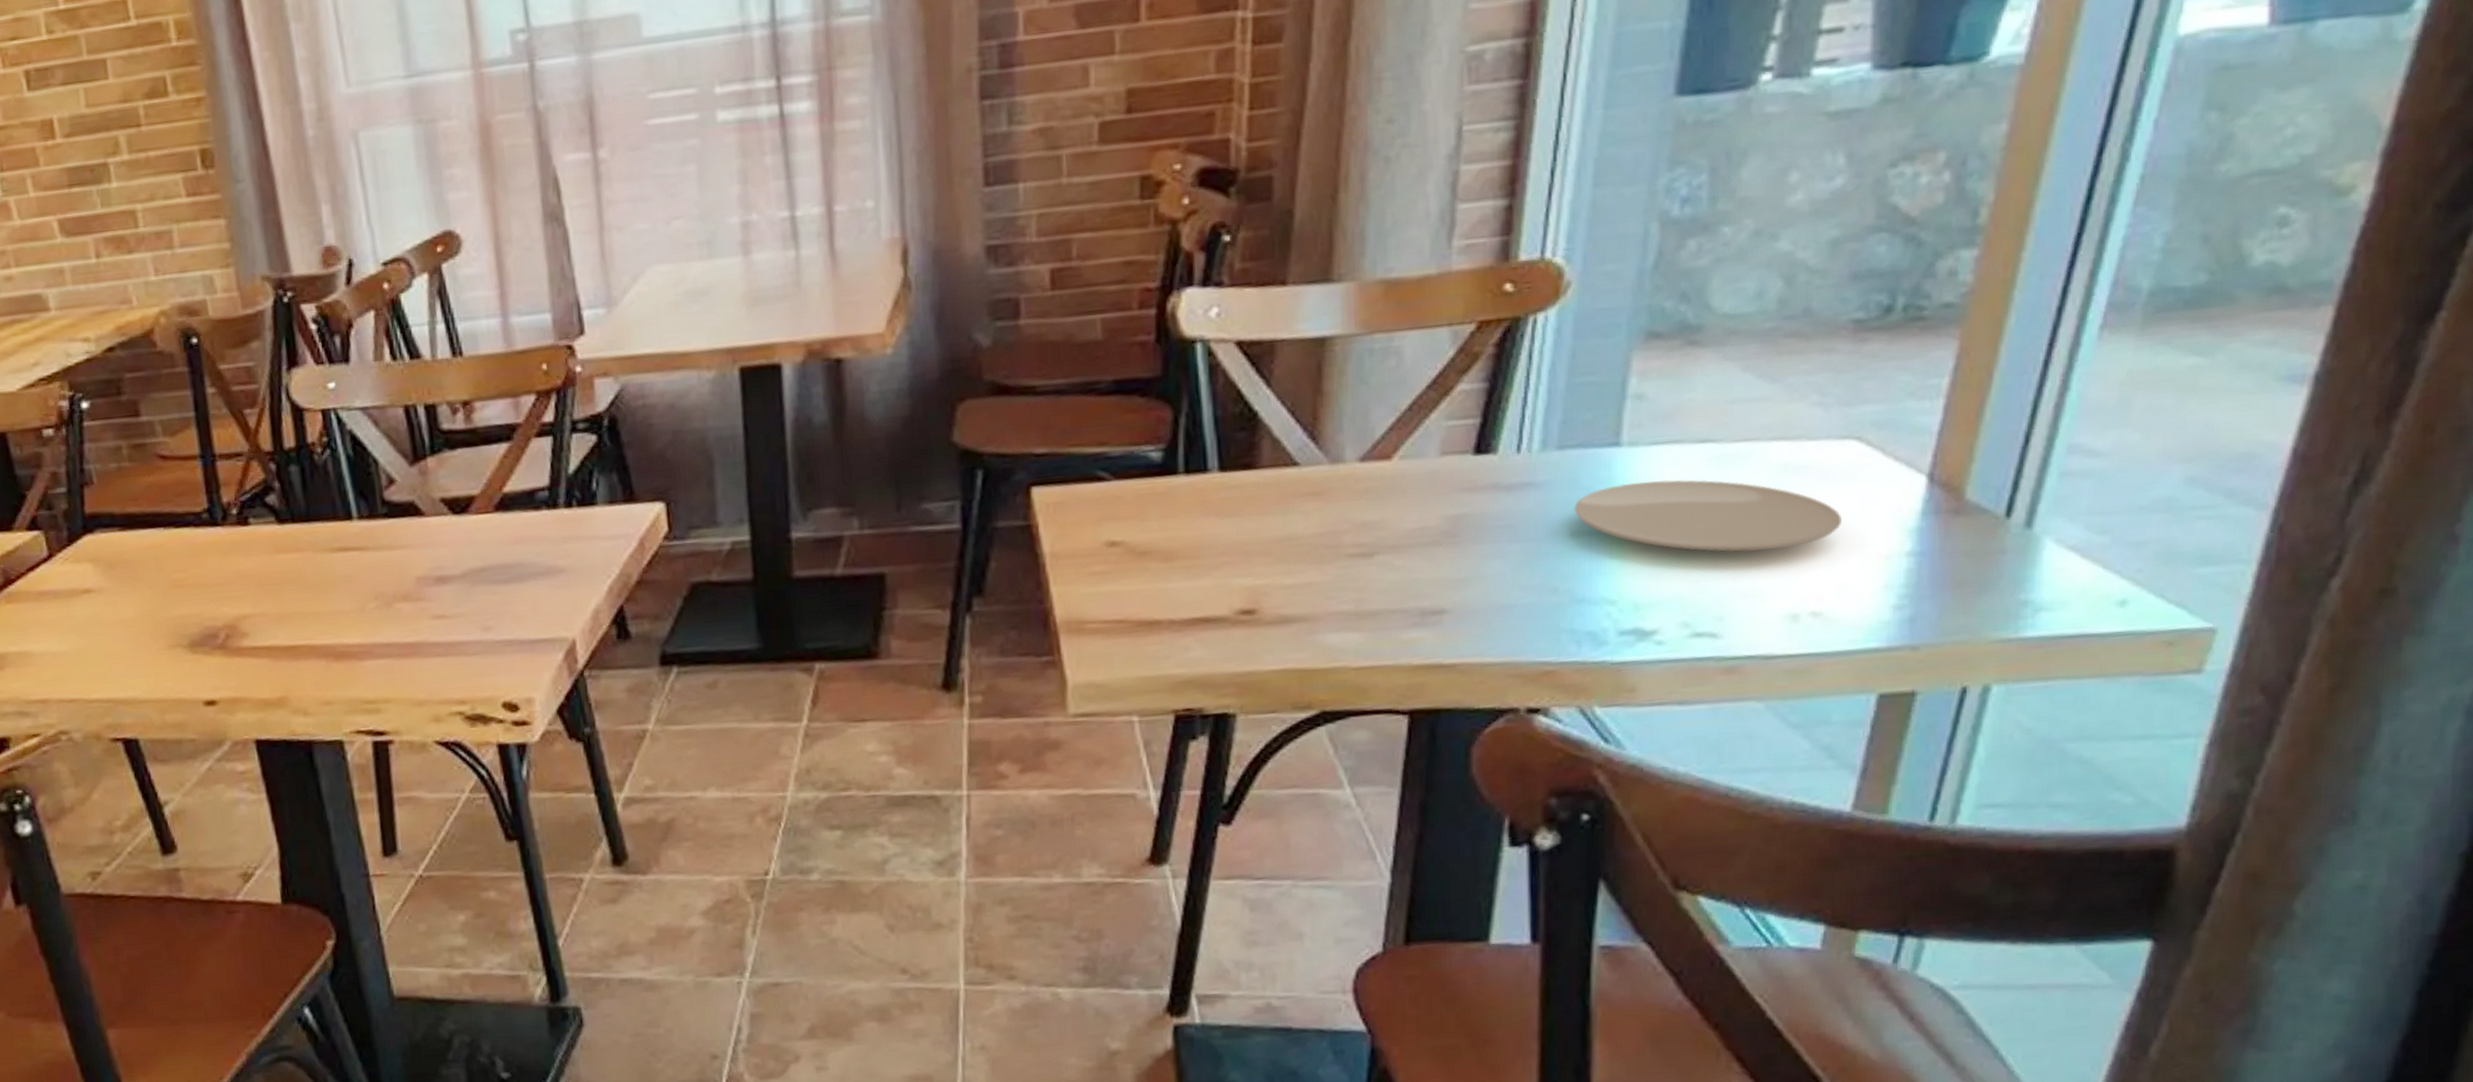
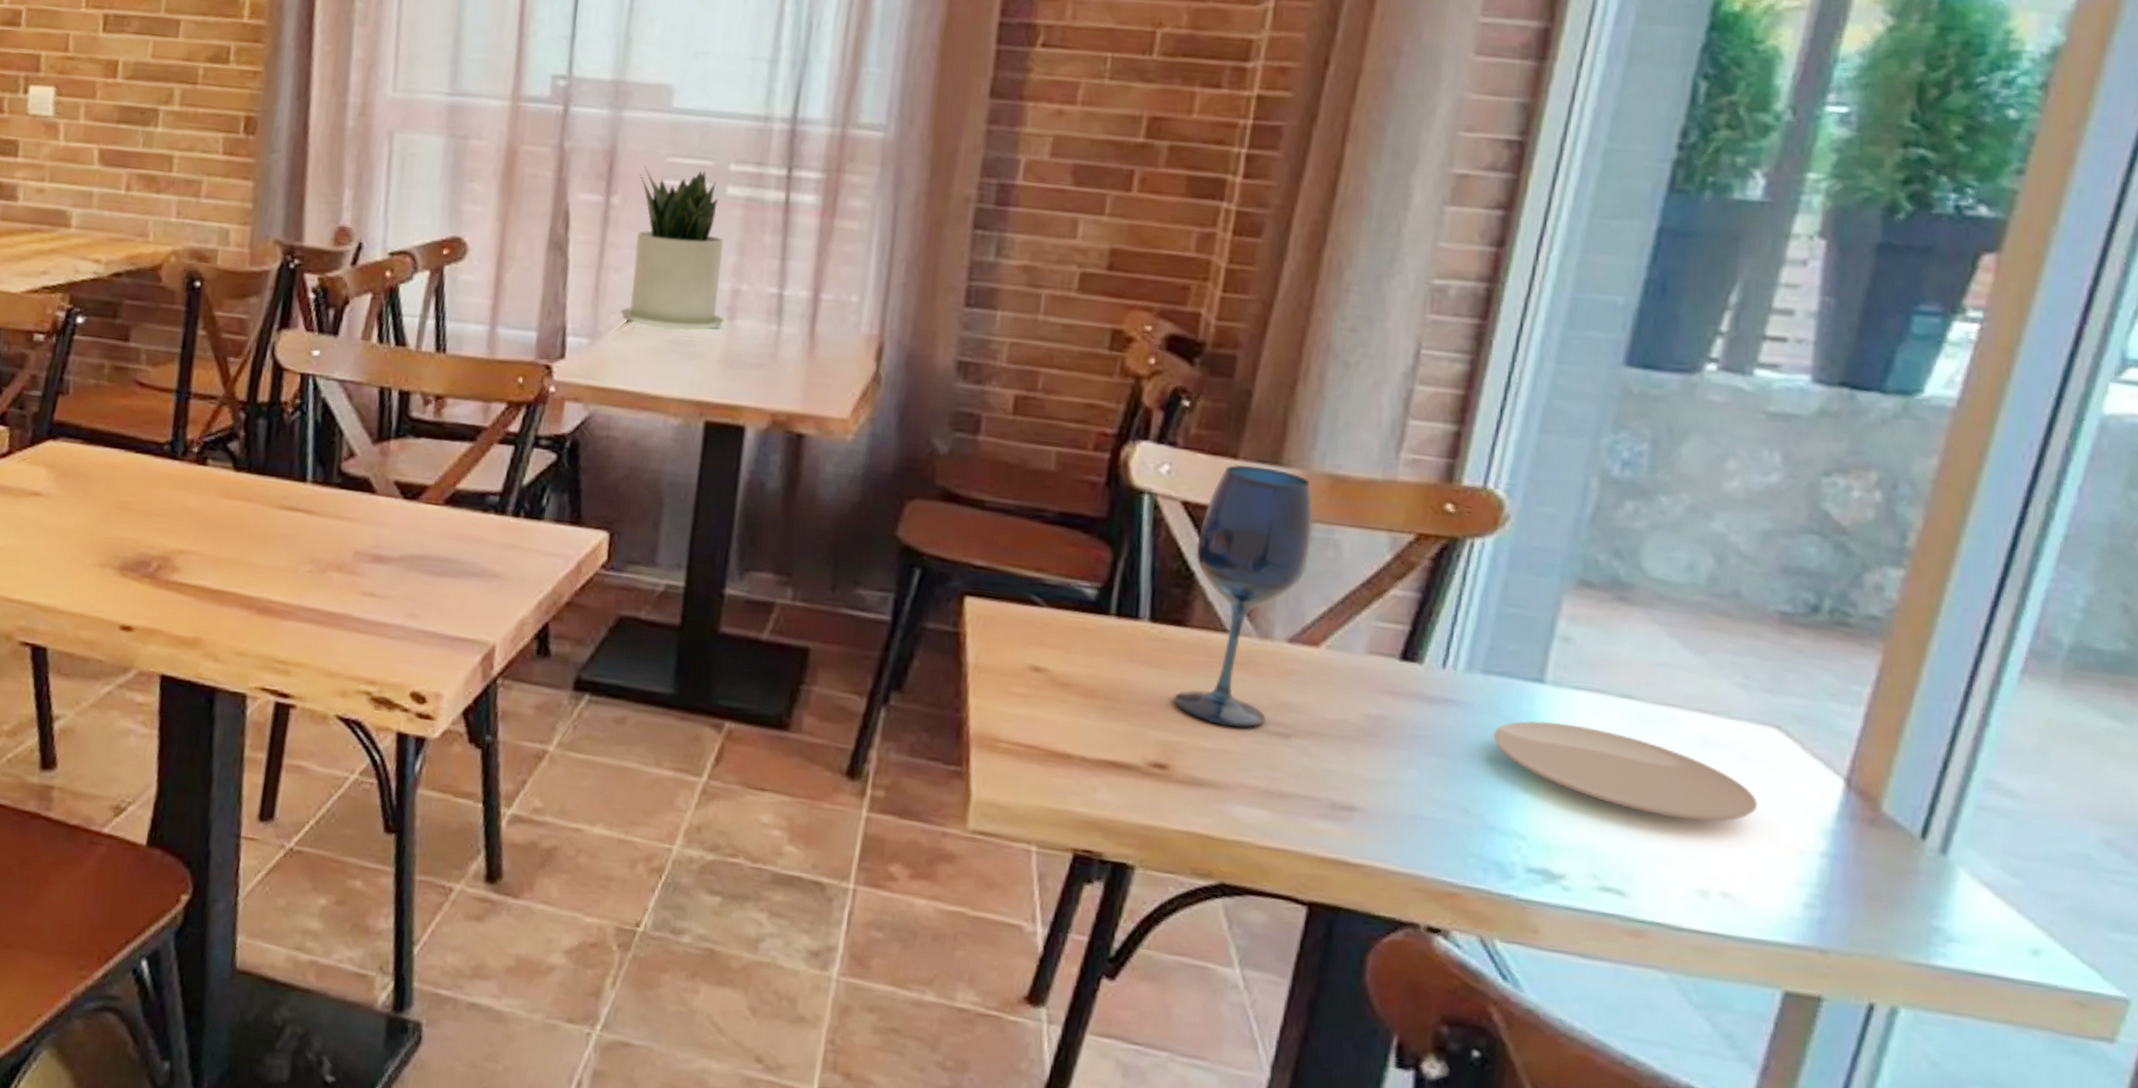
planter: none [623,100,741,283] -> present [620,167,725,332]
wineglass: none [1252,287,1372,559] -> present [1172,465,1314,728]

